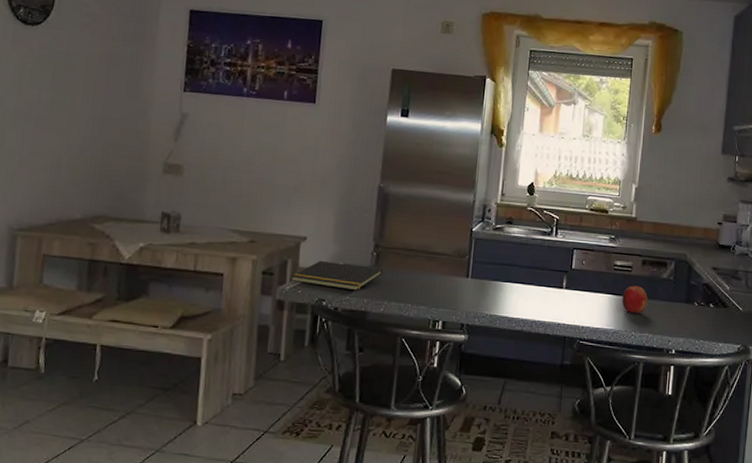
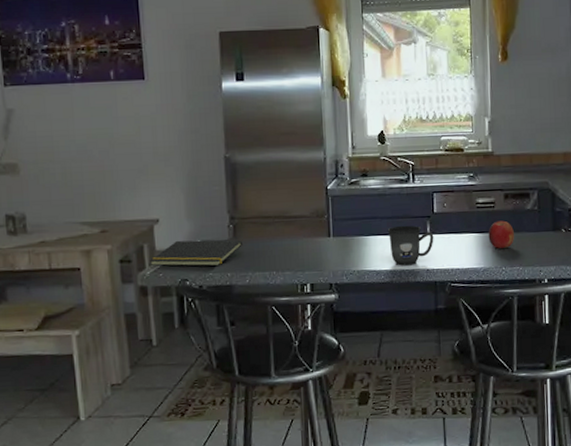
mug: none [524,276,569,317] -> present [387,225,434,266]

